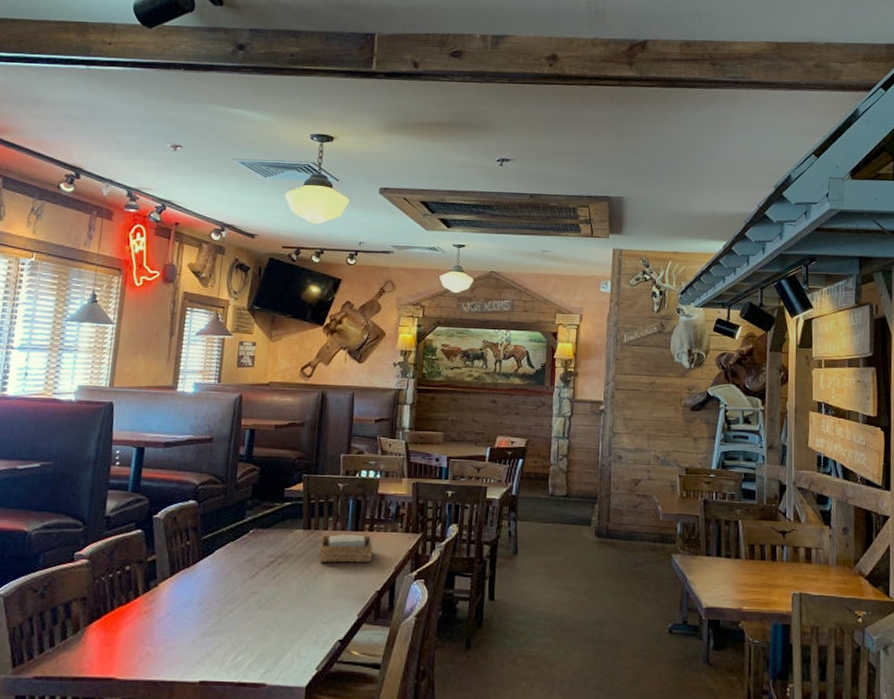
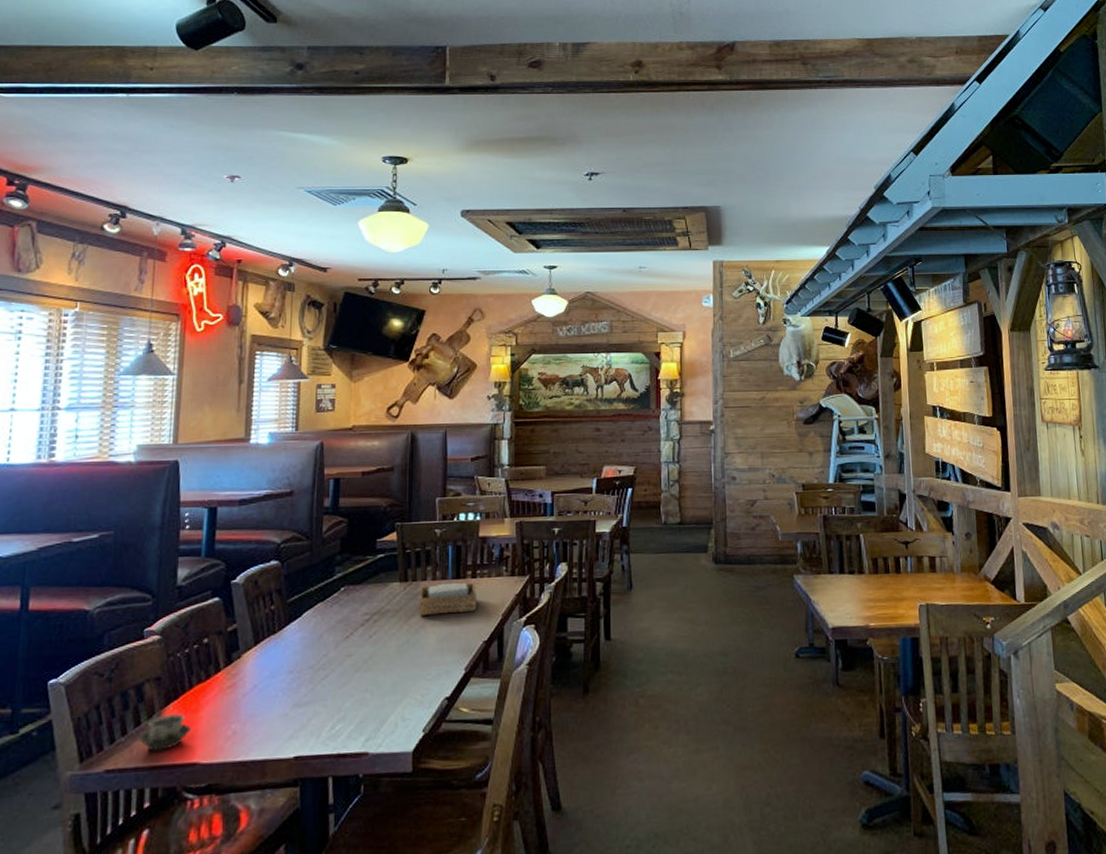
cup: none [64,631,111,665] -> present [138,713,192,752]

